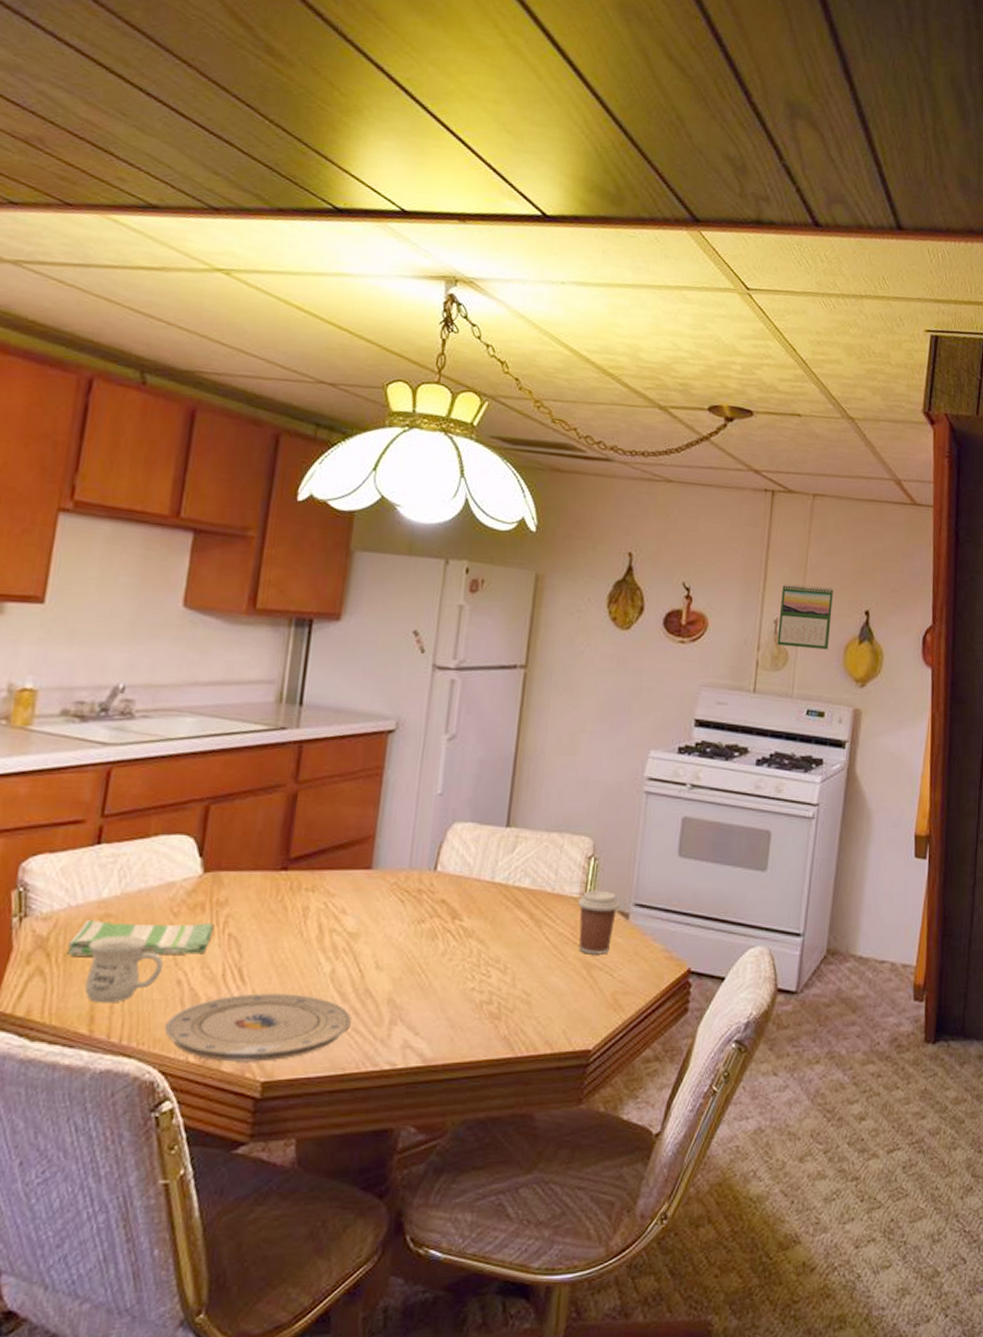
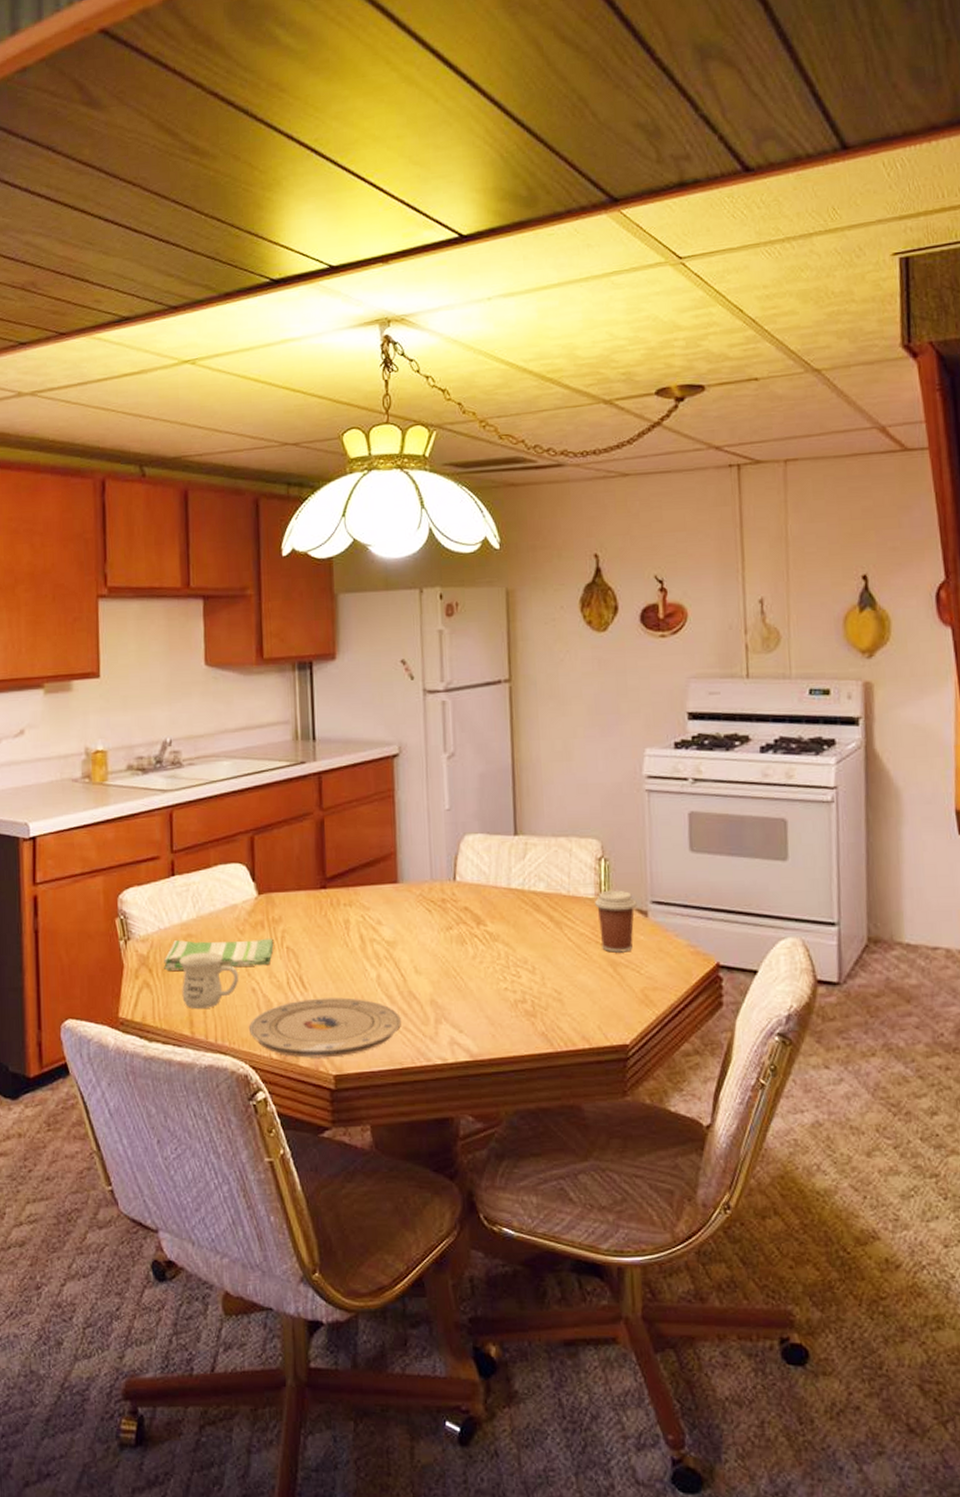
calendar: present [777,583,833,650] -> none [763,557,825,626]

